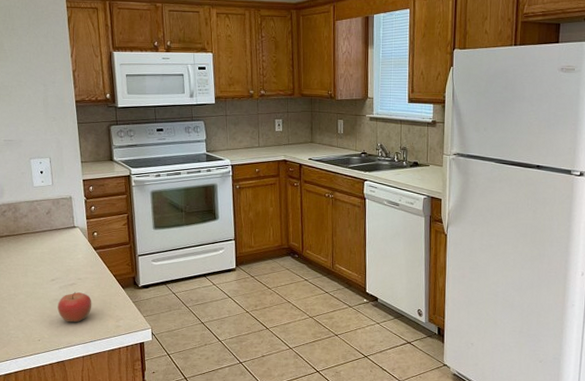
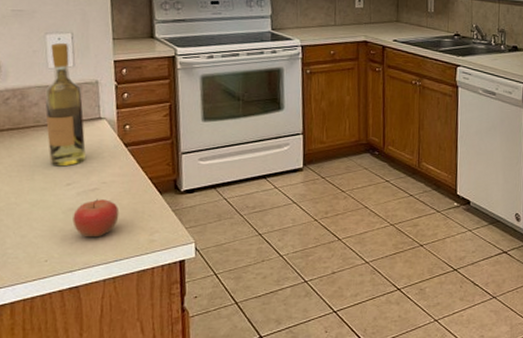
bottle: none [31,165,65,266] -> present [44,42,87,167]

